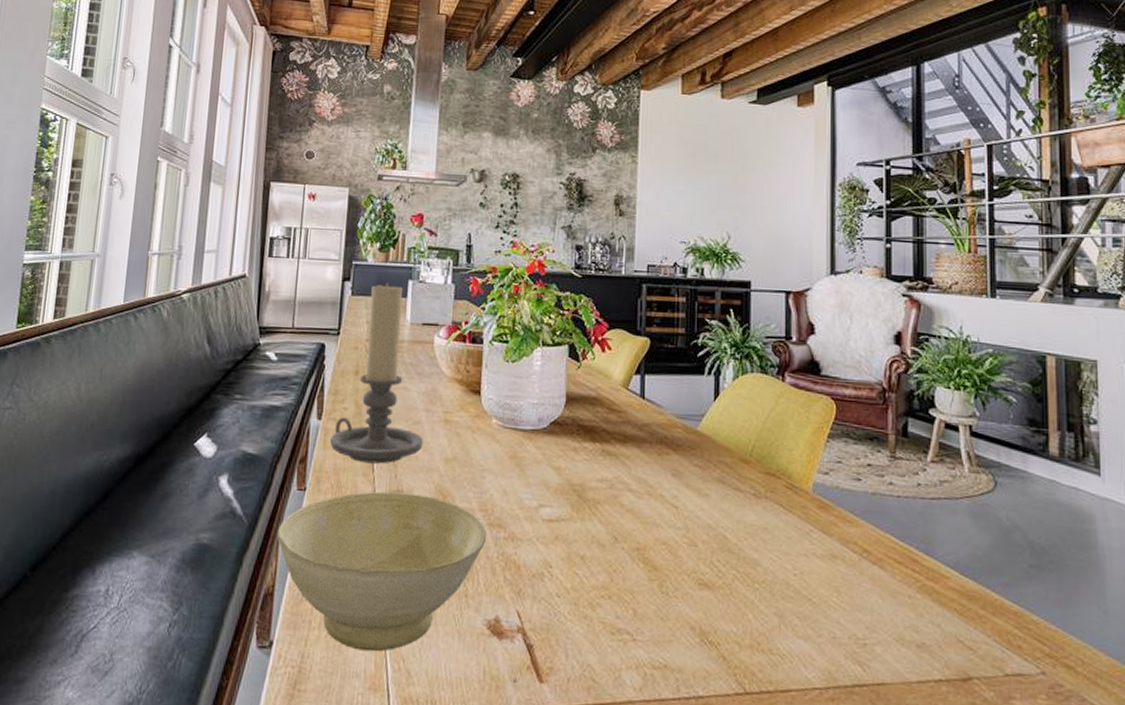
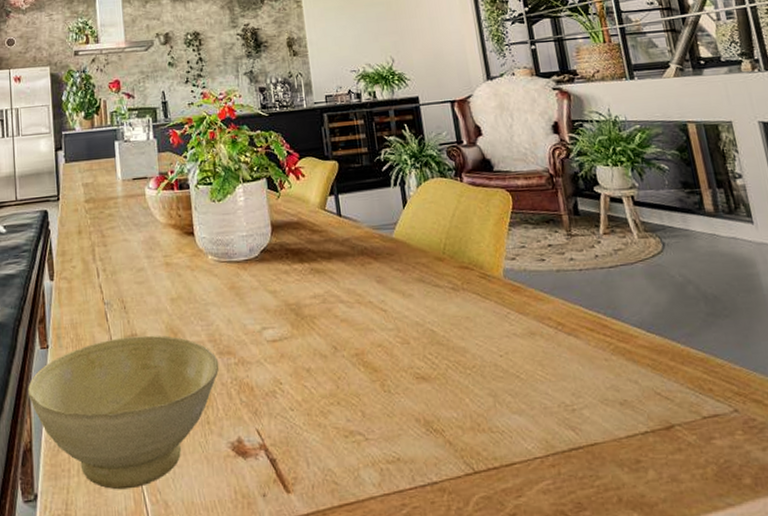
candle holder: present [329,283,423,464] -> none [63,146,149,314]

